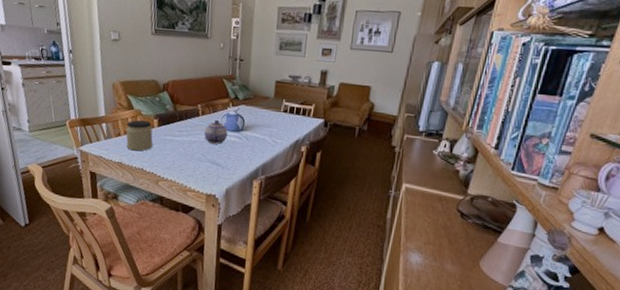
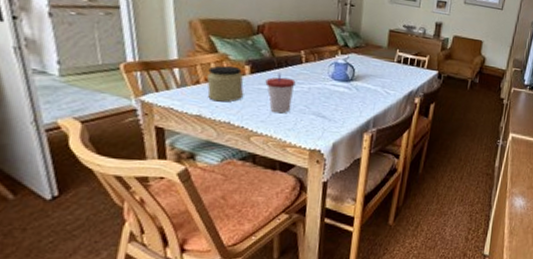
cup: none [170,124,194,161] -> present [265,72,296,114]
teapot: present [204,120,228,144] -> none [308,69,336,95]

